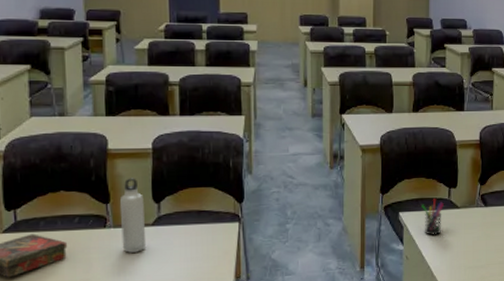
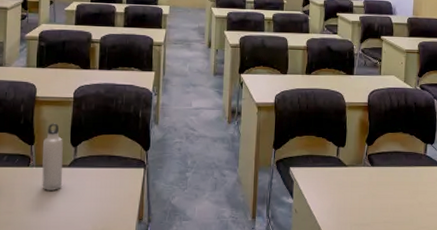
pen holder: present [422,199,444,235] -> none [311,156,332,191]

